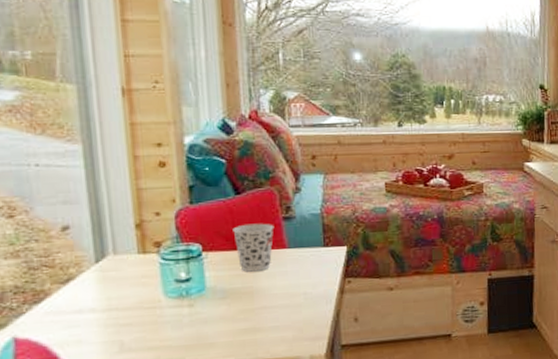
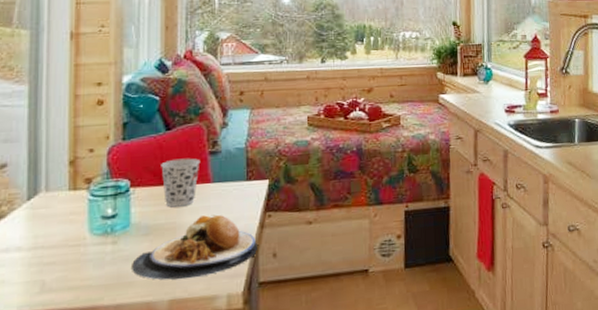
plate: none [211,279,338,342] -> present [132,214,257,280]

